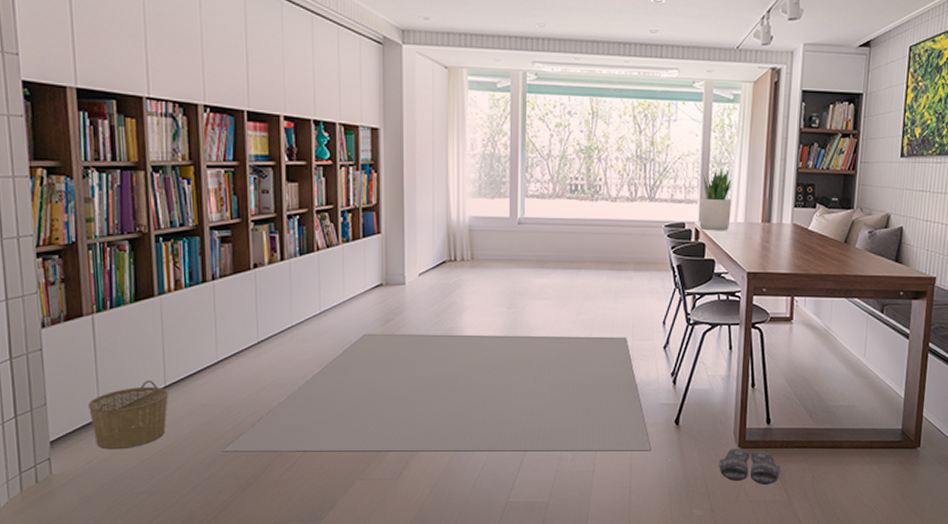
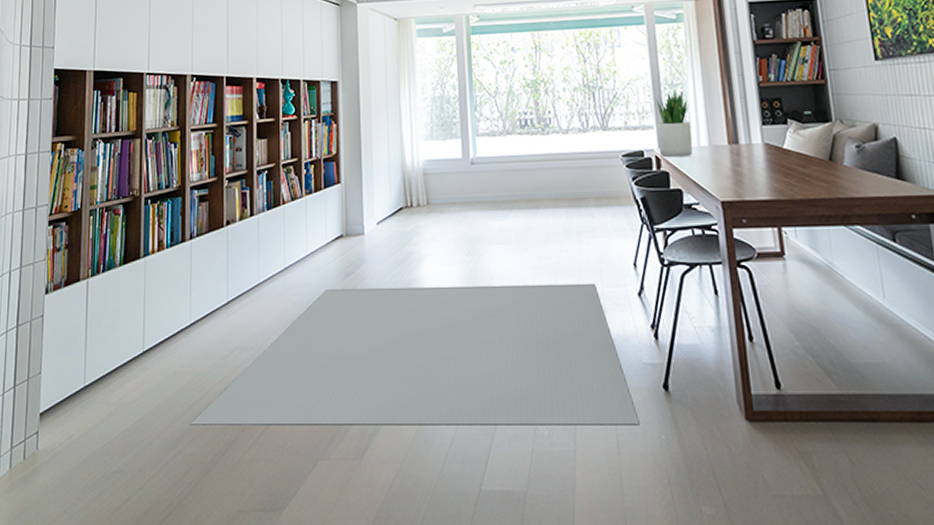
basket: present [87,380,168,450] -> none [75,345,145,422]
slippers: present [718,447,781,484] -> none [724,421,805,472]

